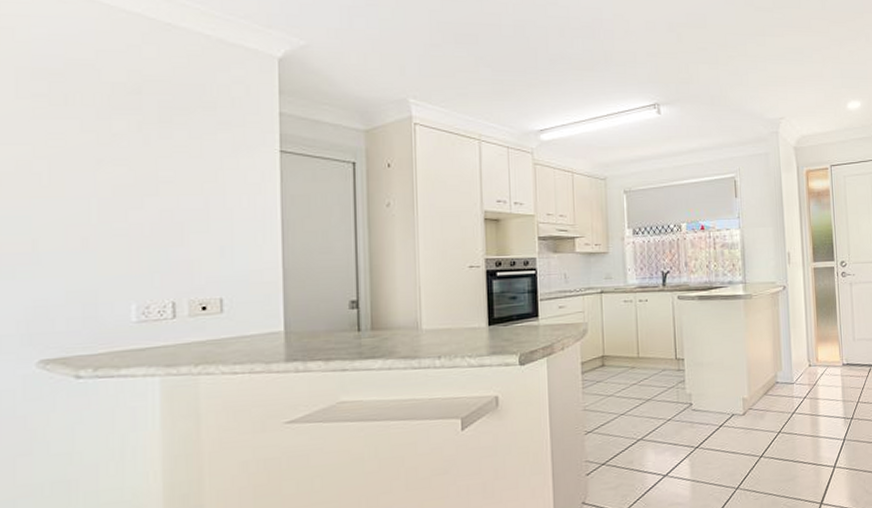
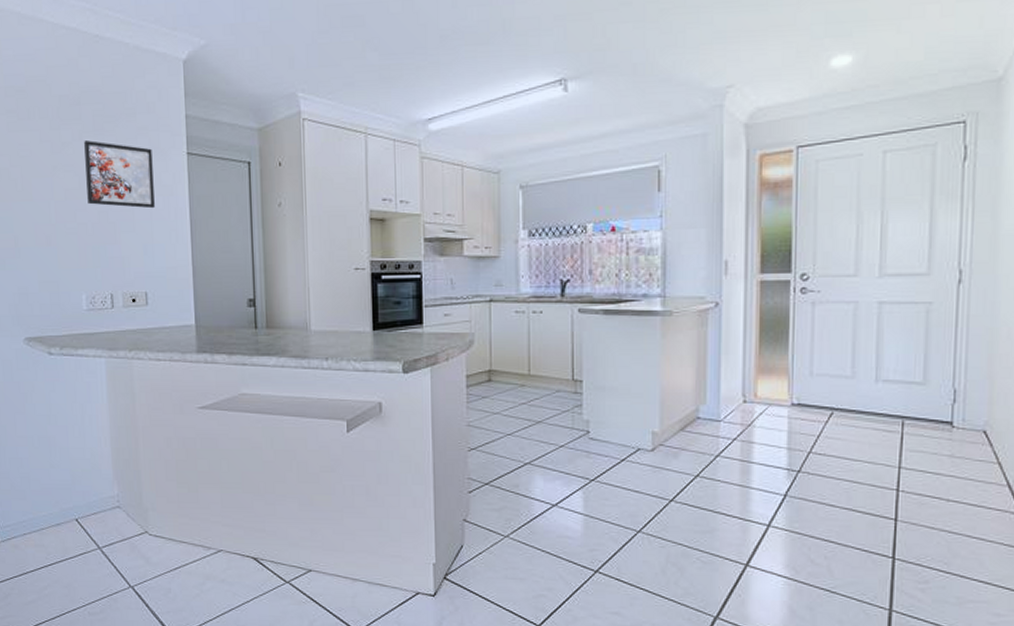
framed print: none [145,133,237,208] -> present [84,140,155,209]

